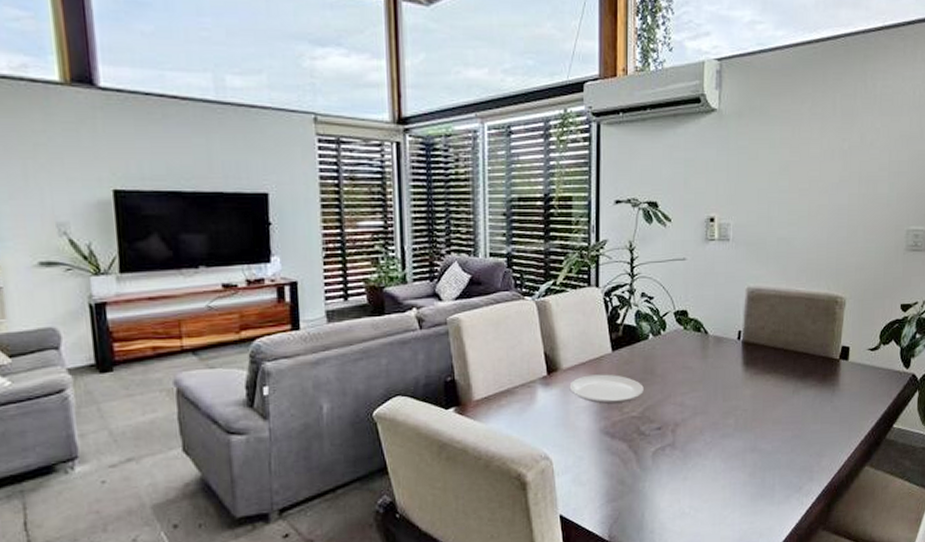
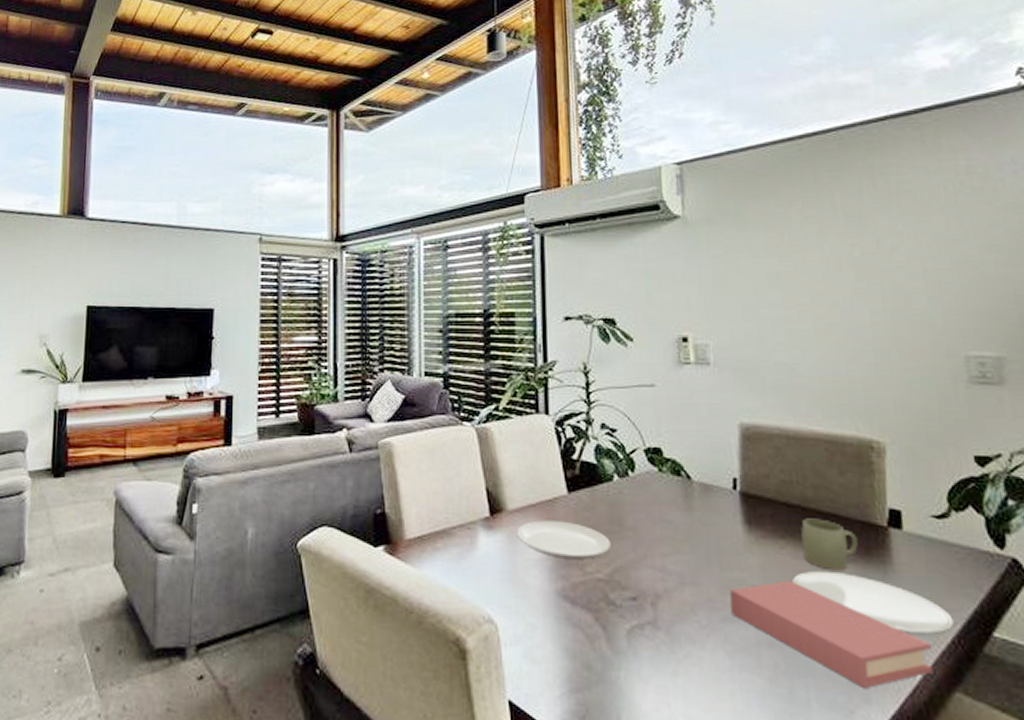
book: none [728,403,855,471] -> present [730,580,934,688]
plate: none [772,394,871,432] -> present [793,571,954,634]
mug: none [781,357,819,393] -> present [800,518,858,570]

